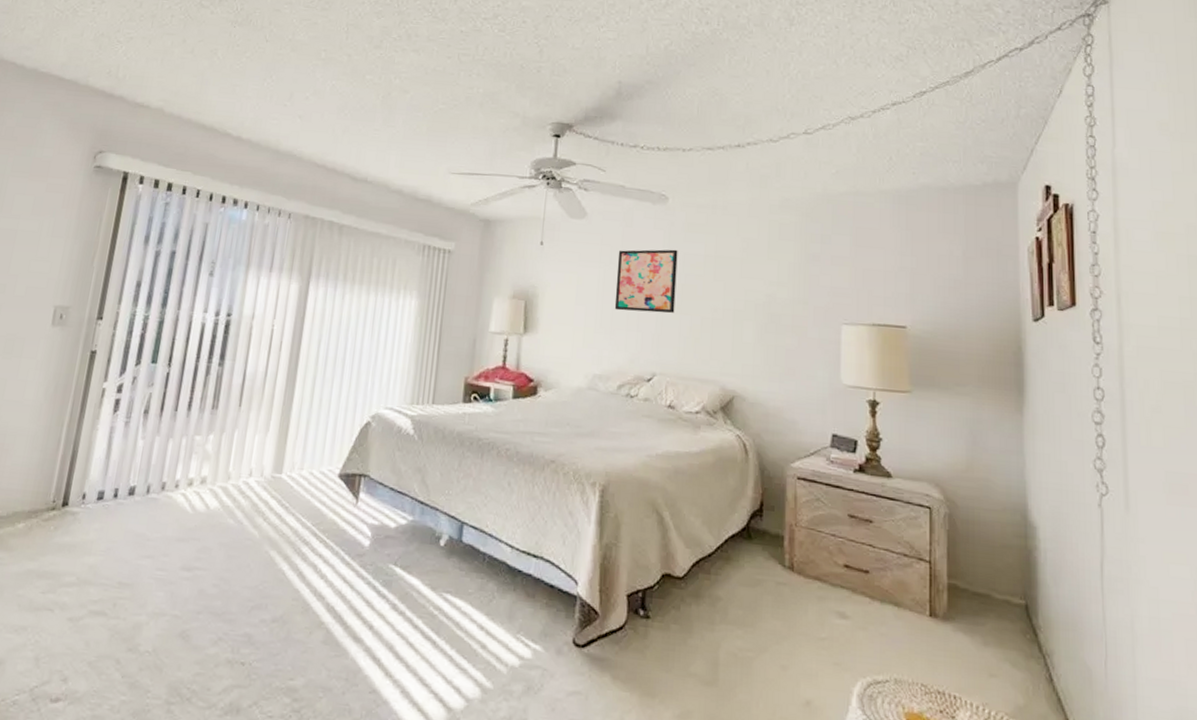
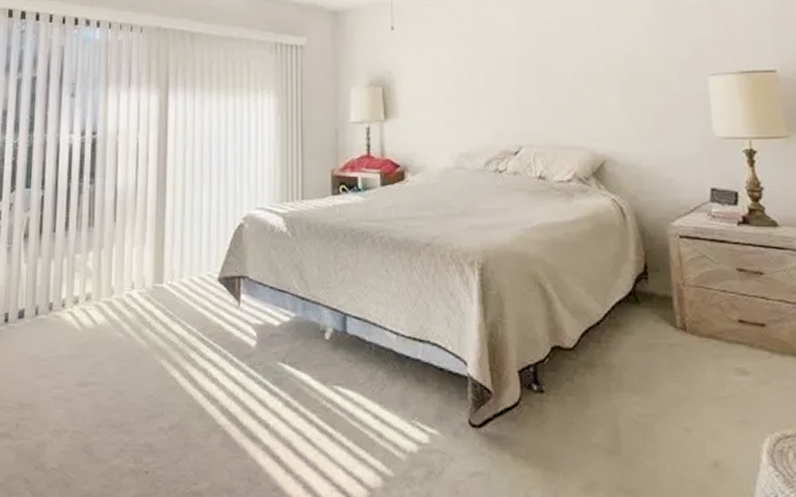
wall art: present [614,249,678,314] -> none [470,19,534,87]

